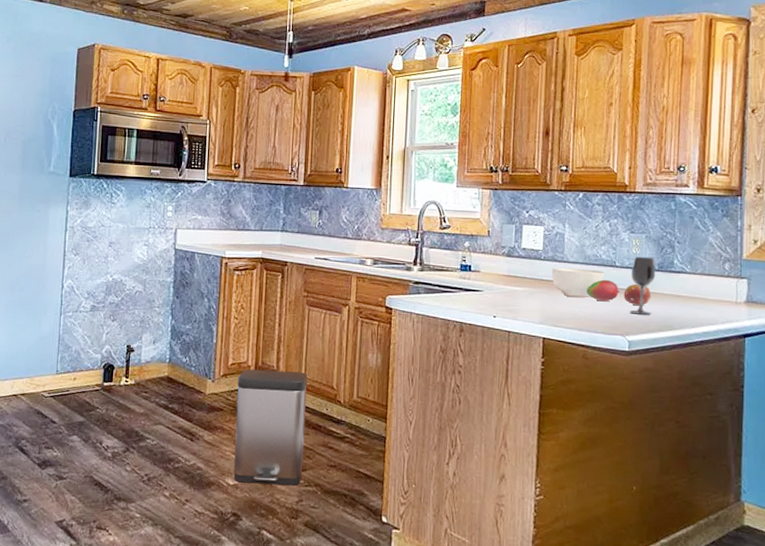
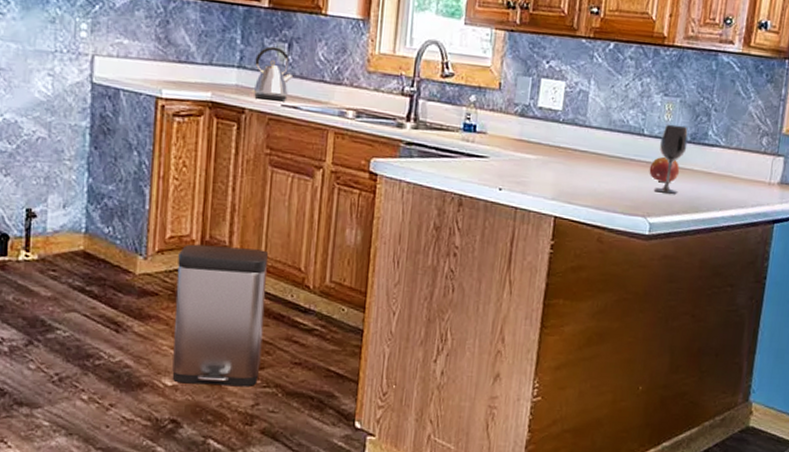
kettle: none [291,214,324,257] -> present [250,46,294,104]
bowl: present [551,267,605,298] -> none [570,133,631,171]
fruit: present [586,279,620,302] -> none [608,149,646,177]

